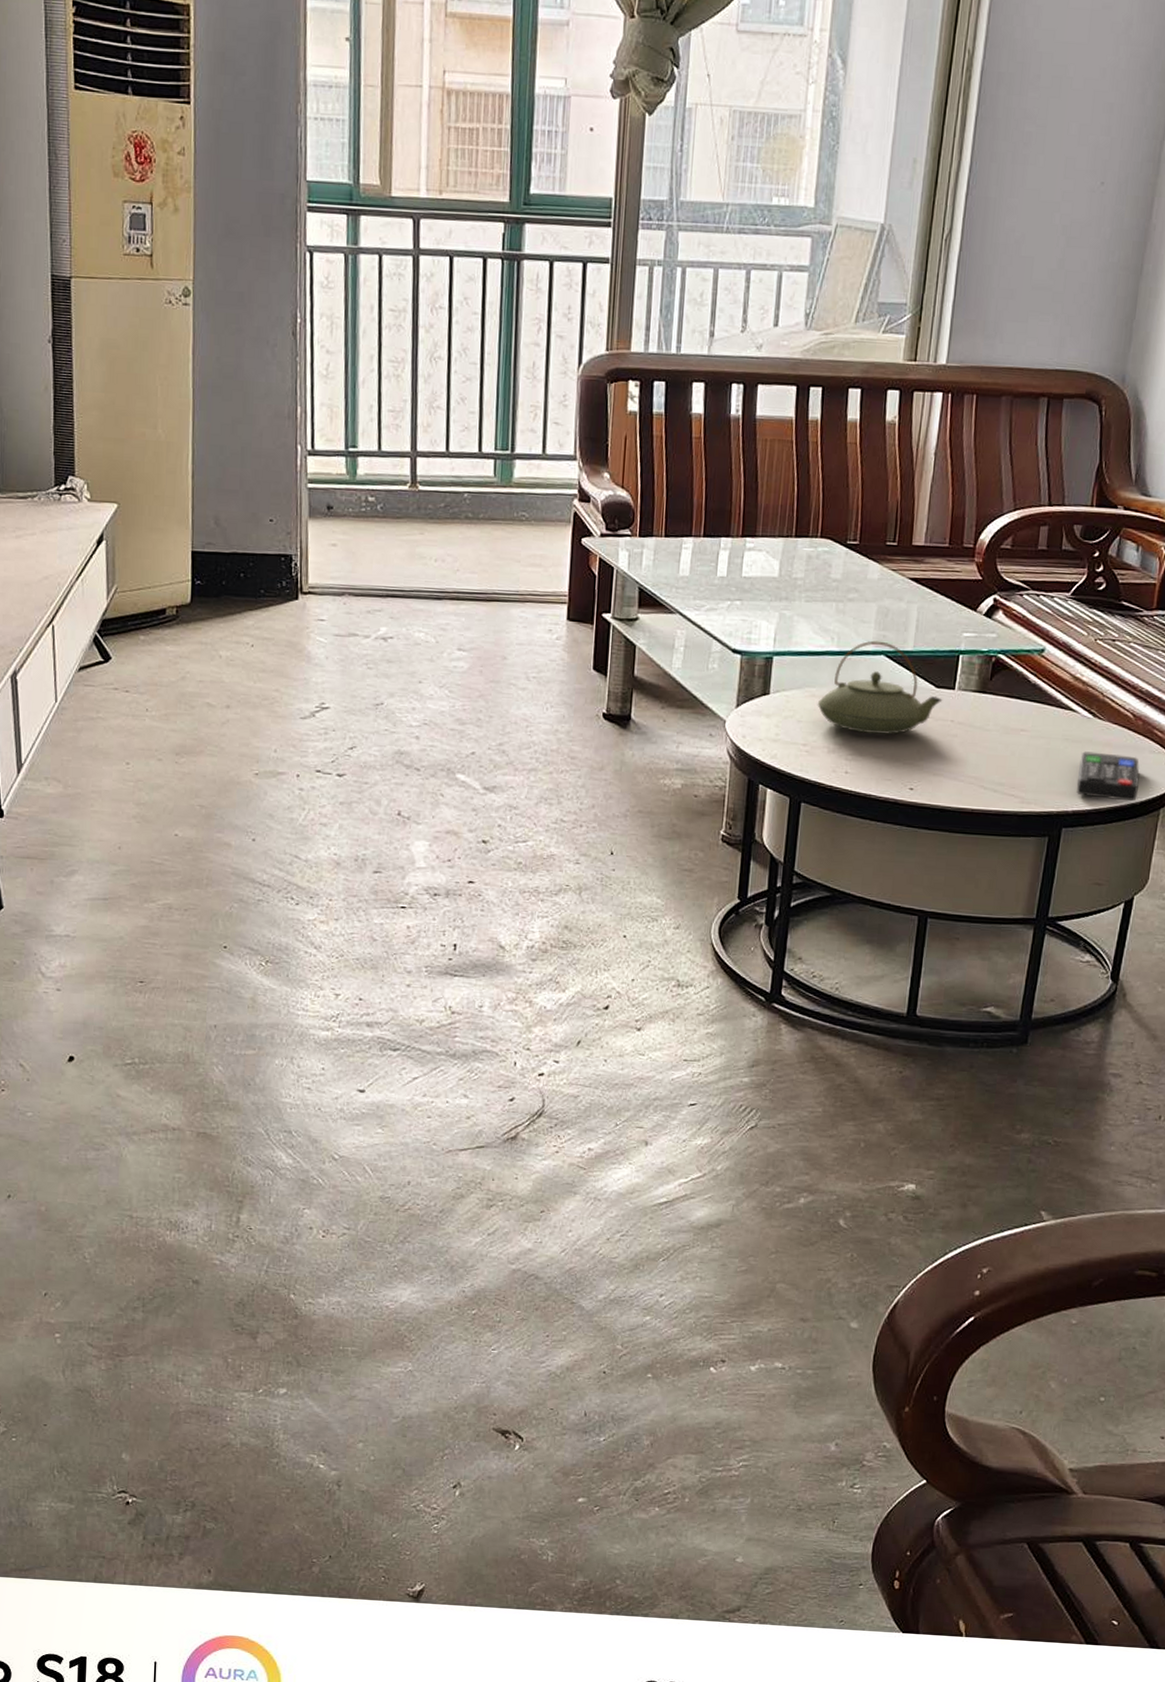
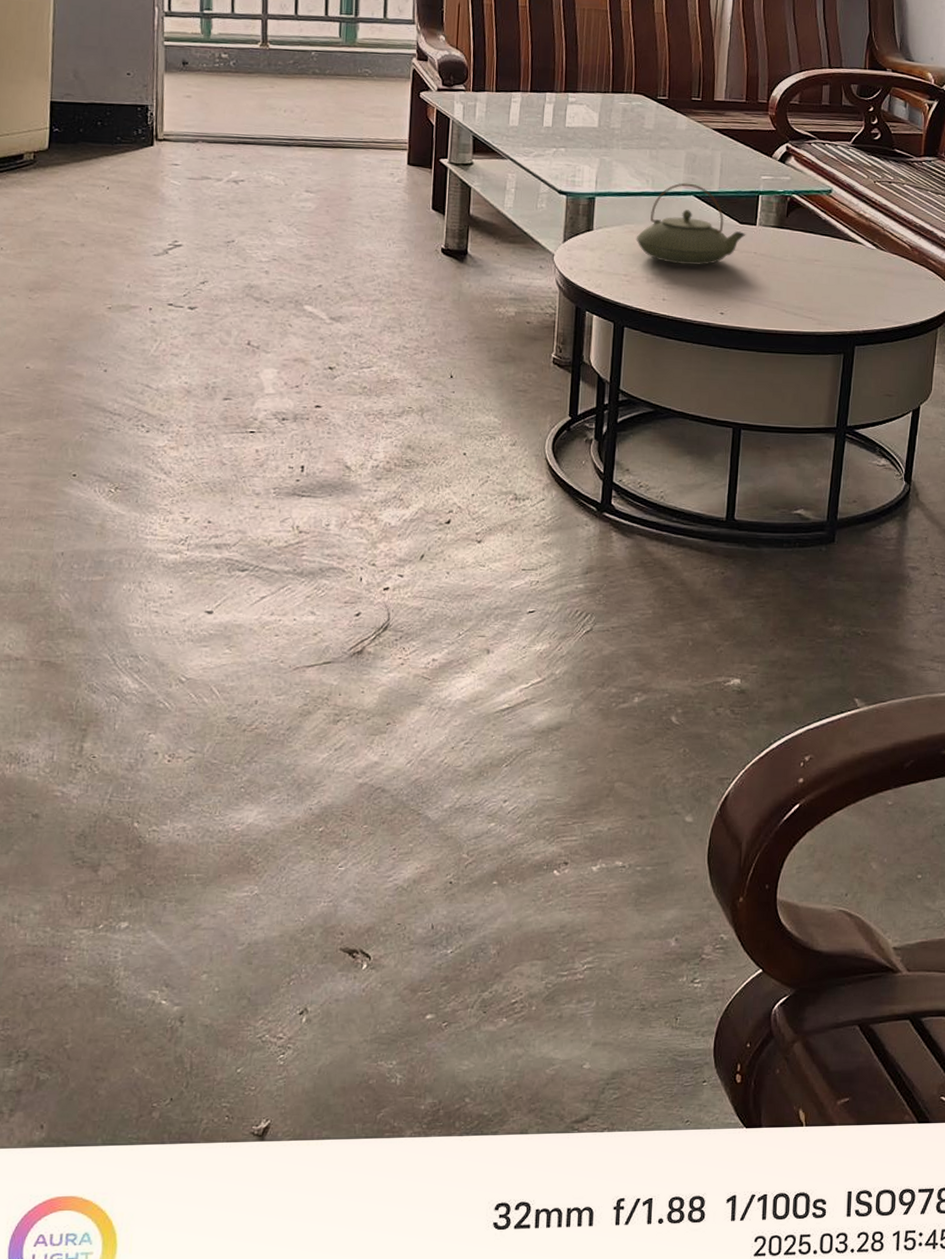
remote control: present [1077,751,1140,802] -> none [866,278,919,322]

